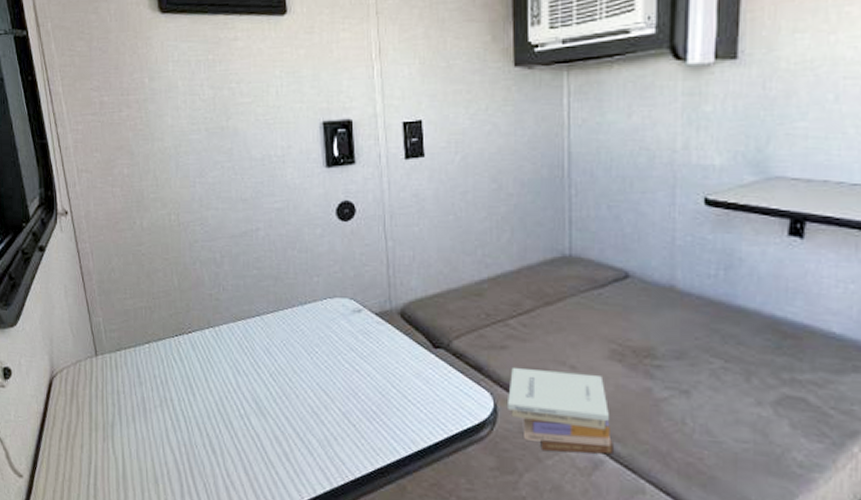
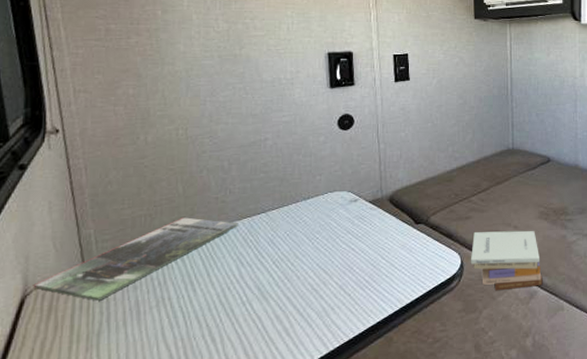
magazine: none [58,313,233,392] -> present [33,217,239,301]

